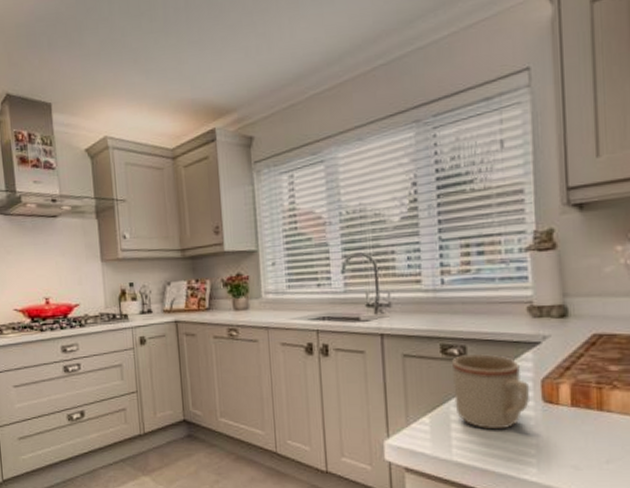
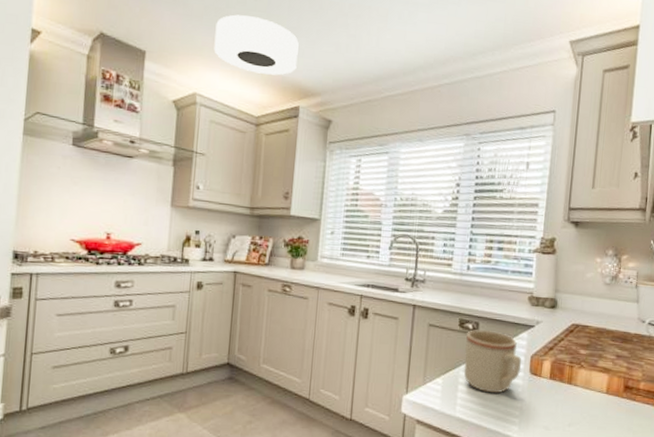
ceiling light: none [114,39,206,102] -> present [214,14,299,76]

